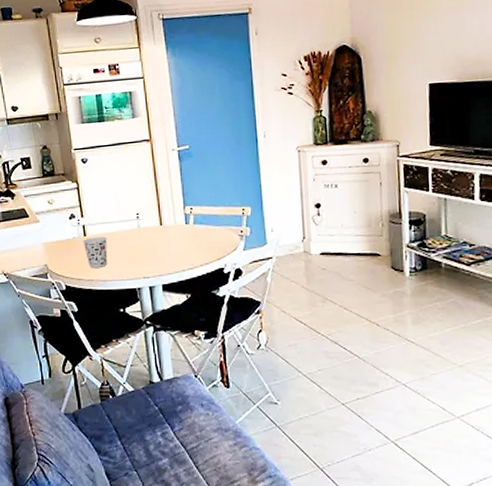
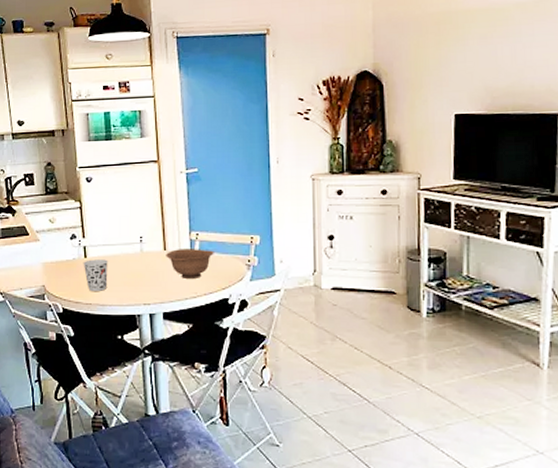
bowl: none [162,222,208,251] -> present [166,249,214,278]

